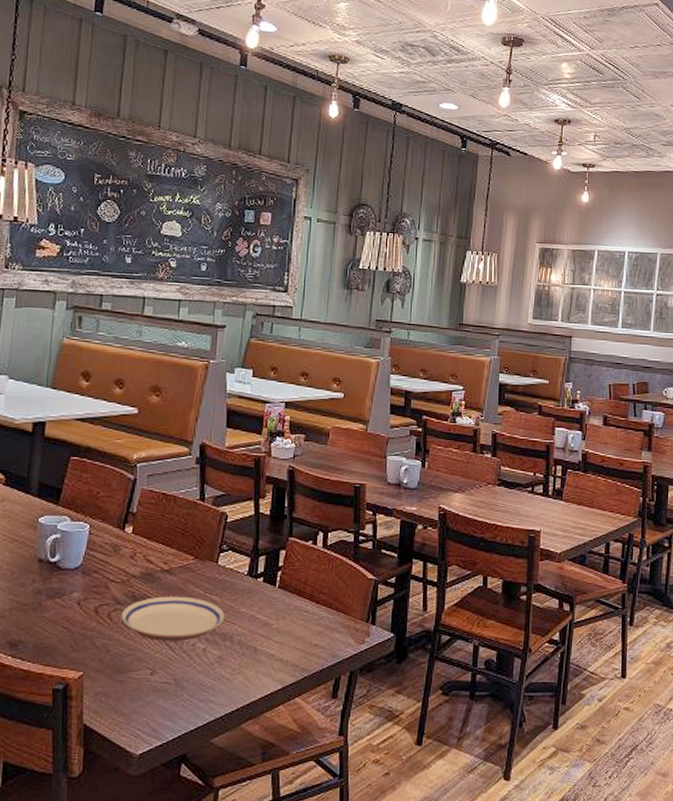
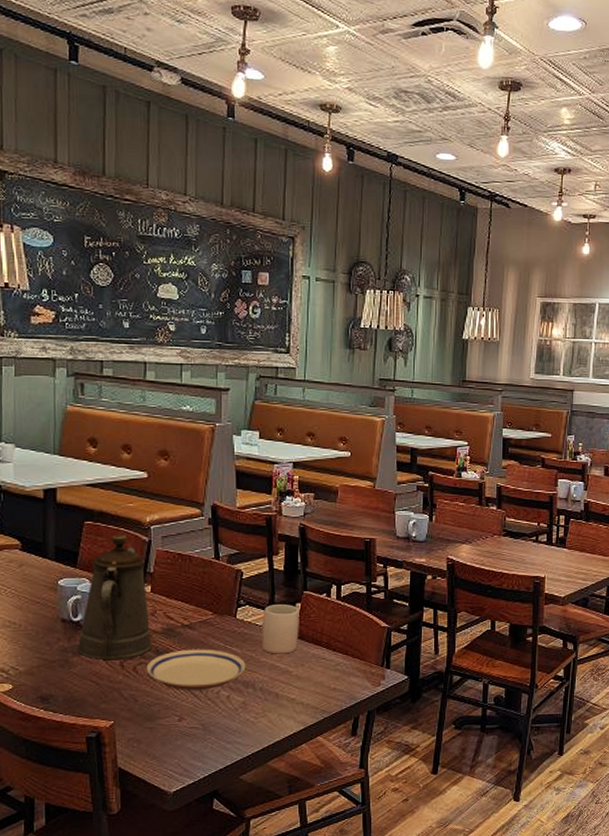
coffee pot: none [51,471,130,605] -> present [77,534,153,660]
mug: none [243,551,284,605] -> present [262,604,299,654]

